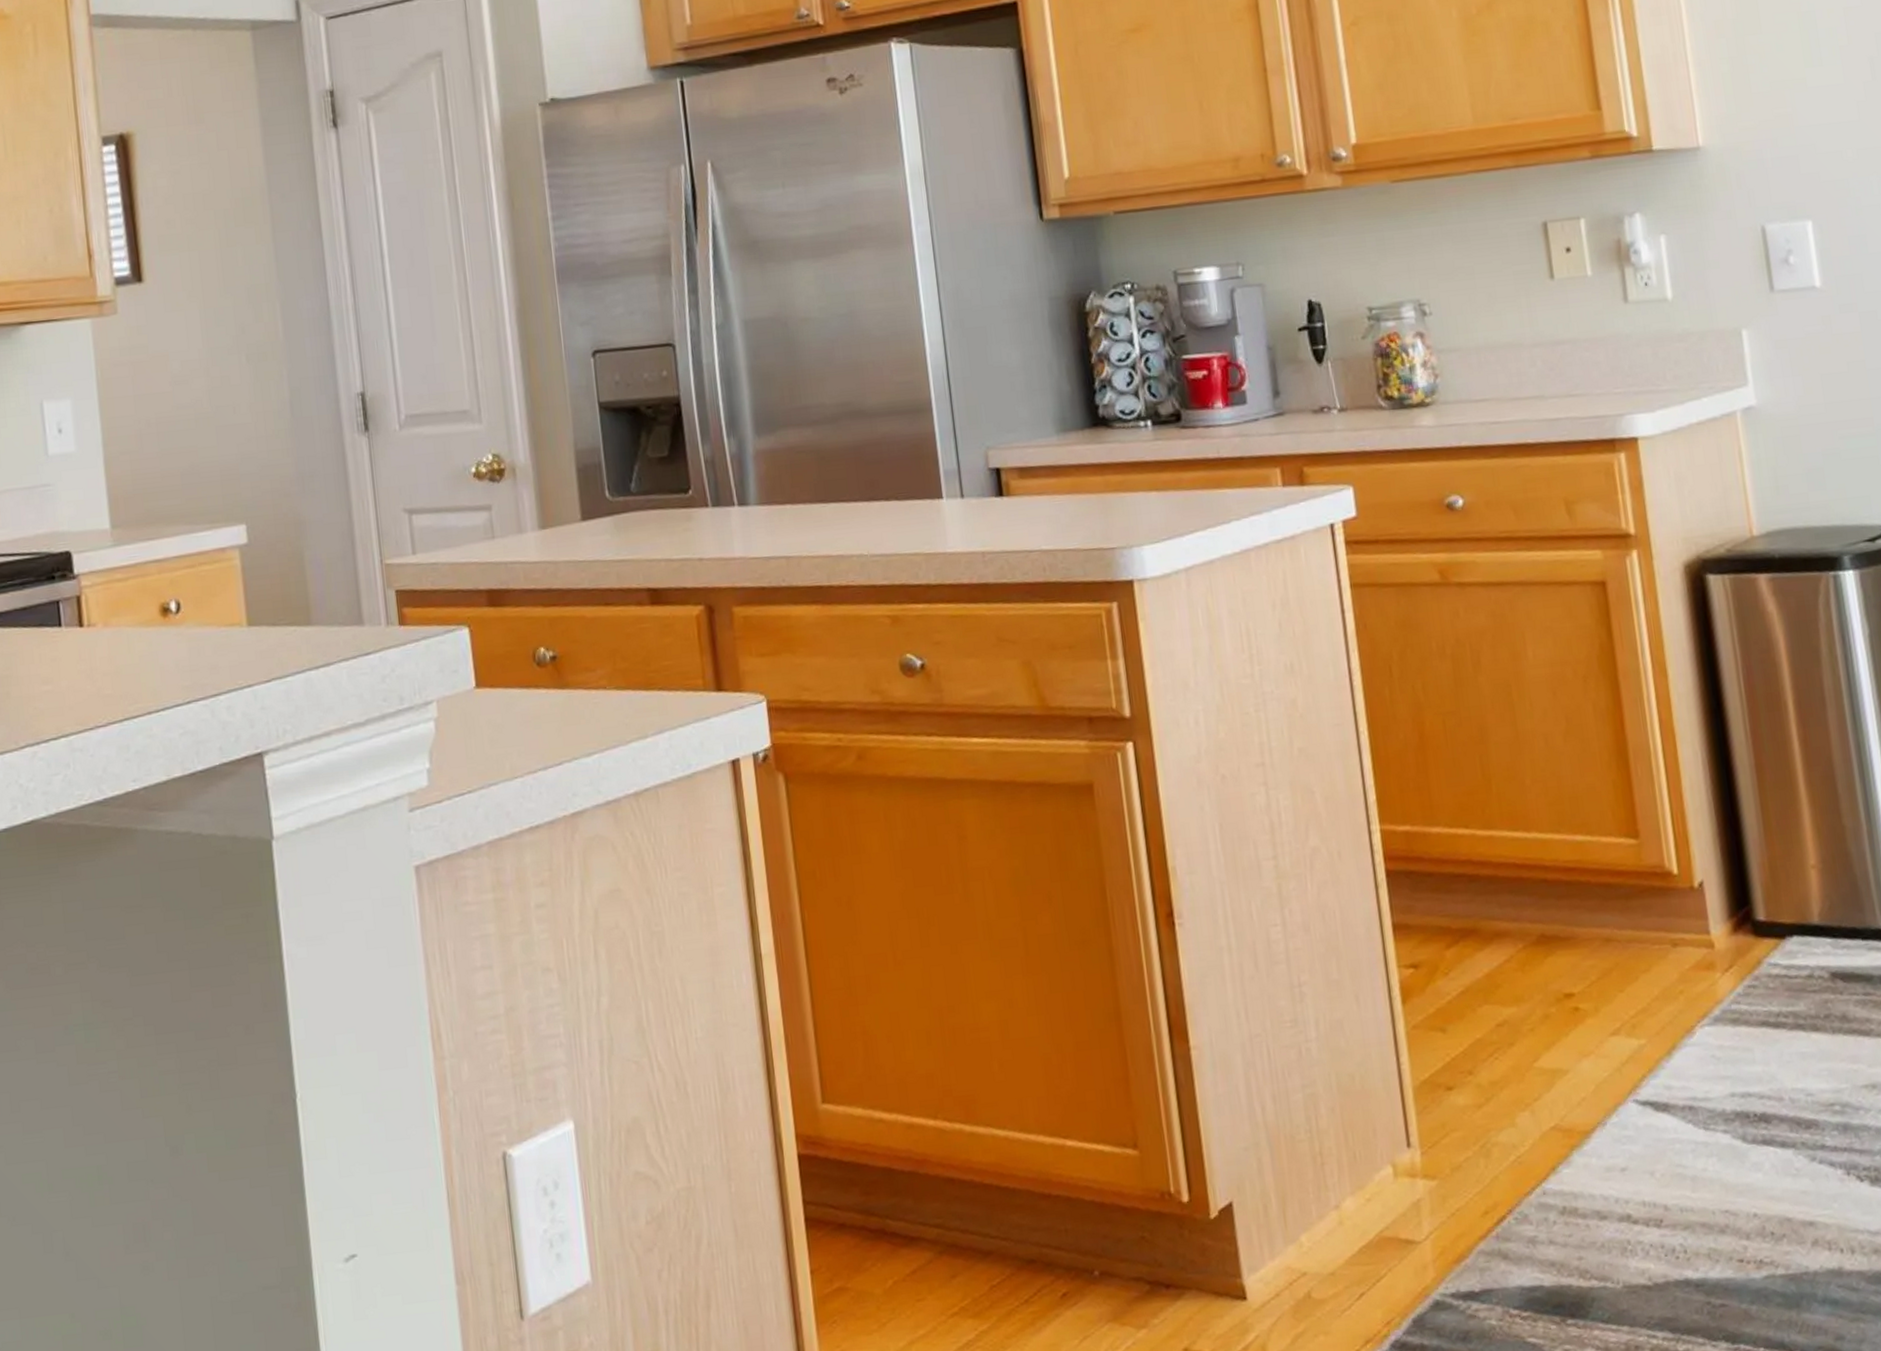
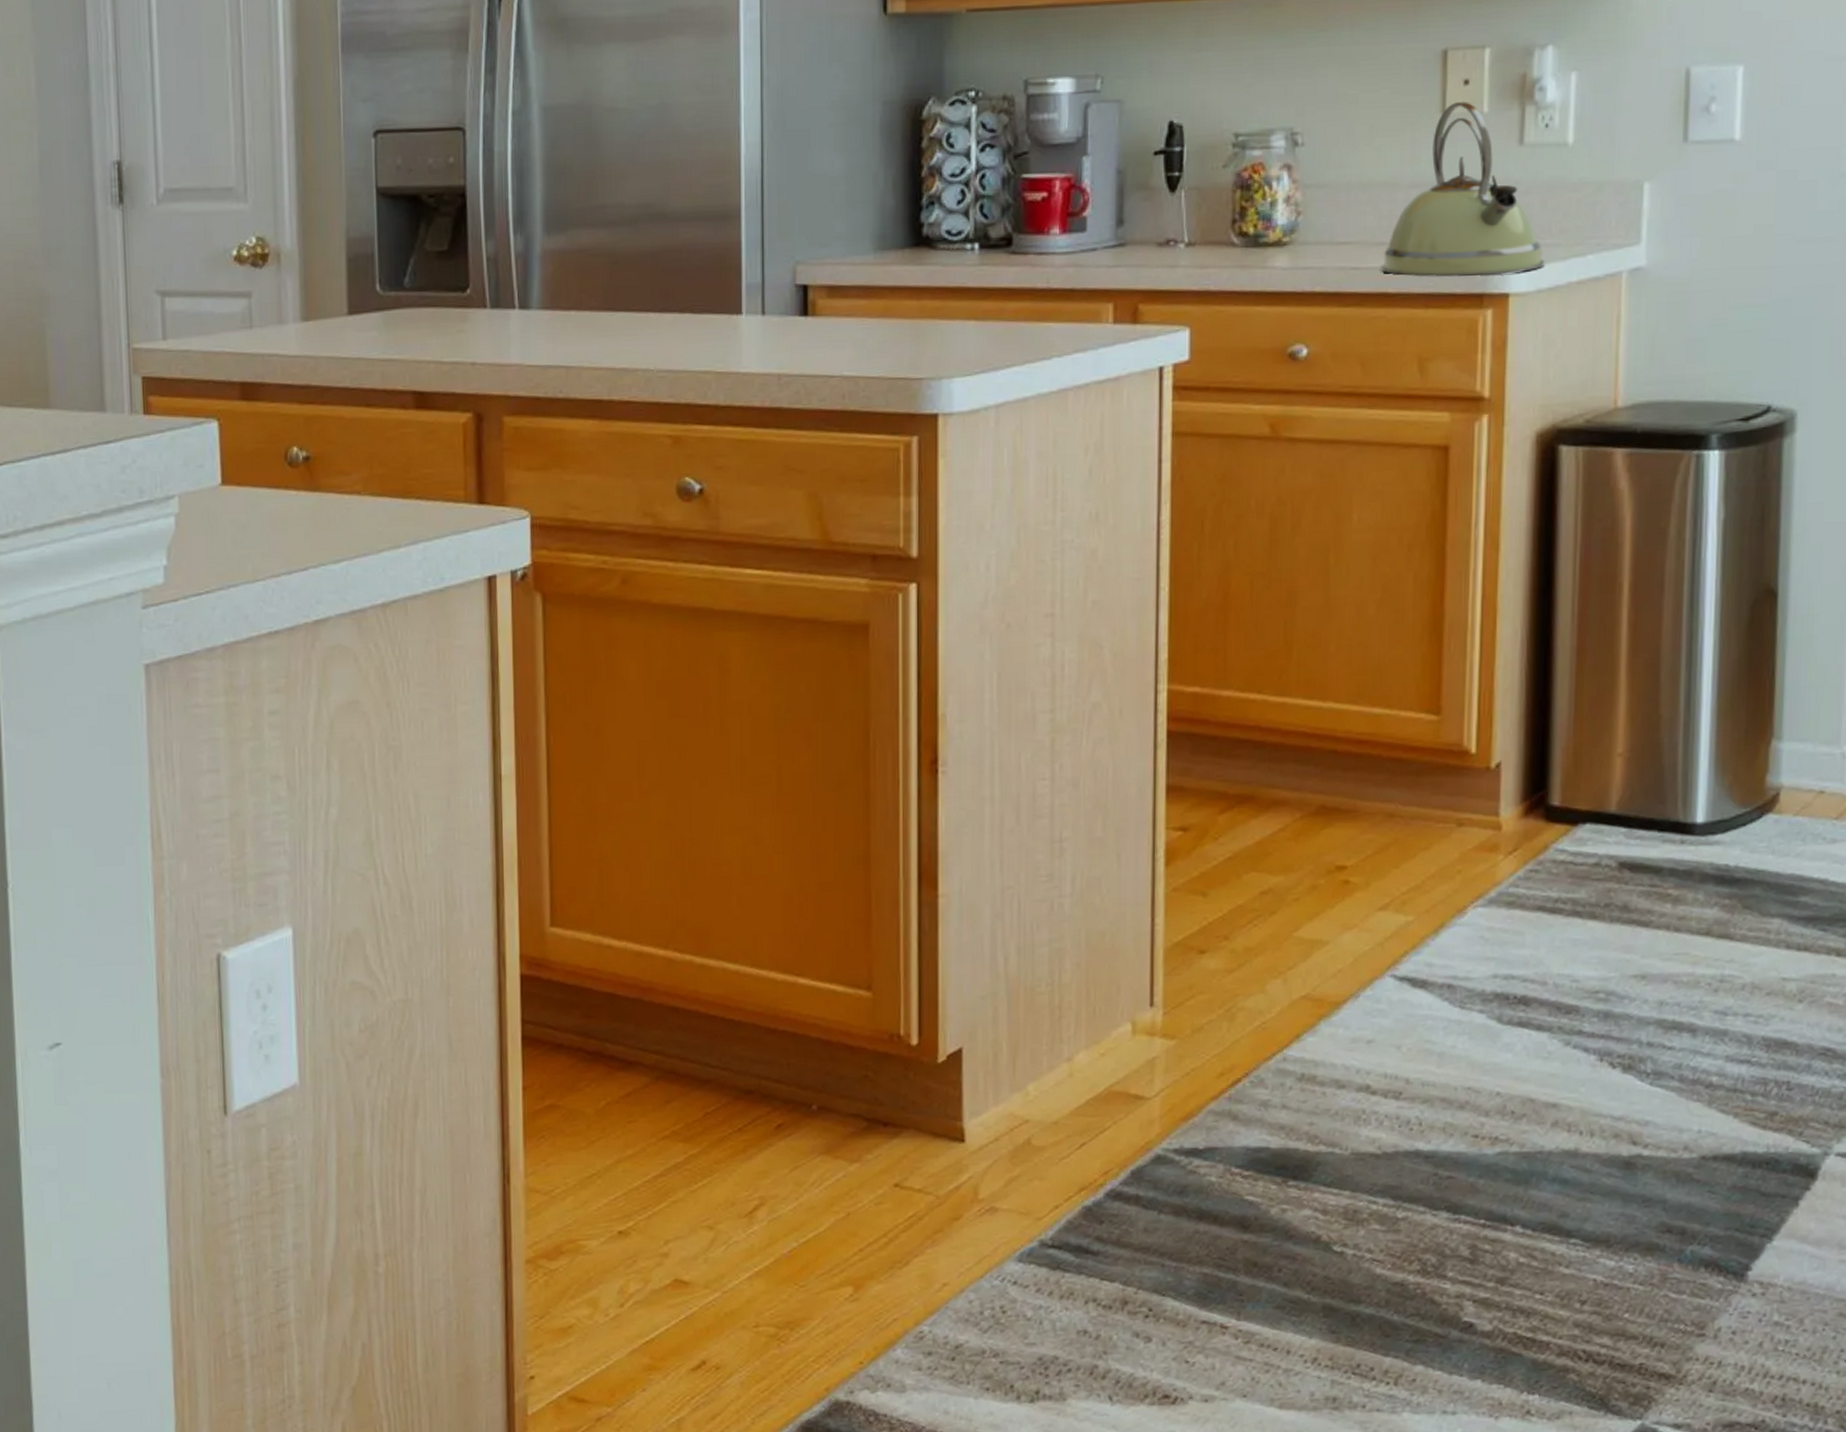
kettle: none [1518,267,1665,428] -> present [1381,102,1545,278]

